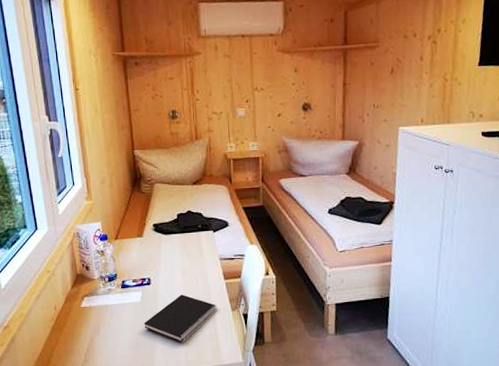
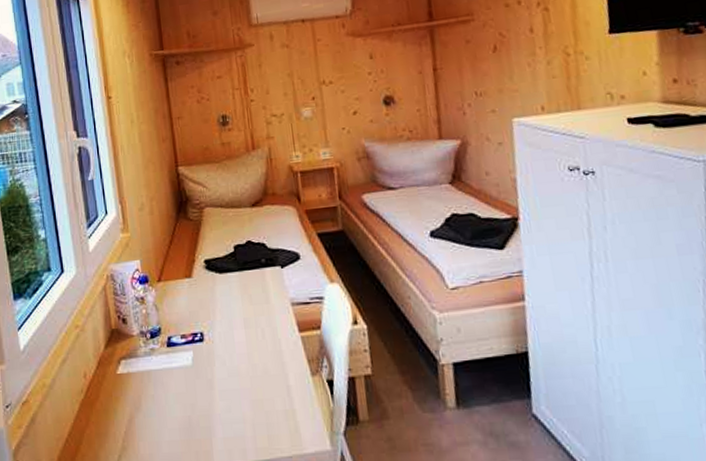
notebook: present [144,294,218,343] -> none [197,354,293,422]

